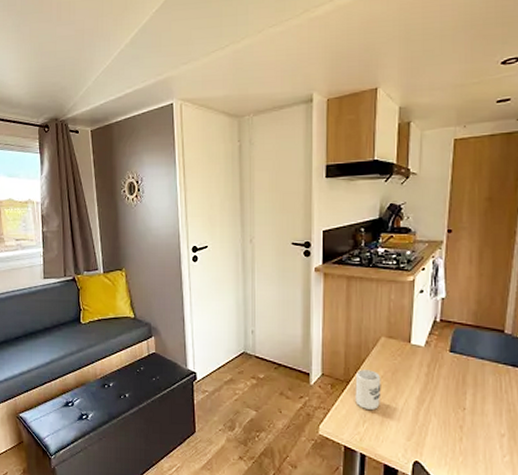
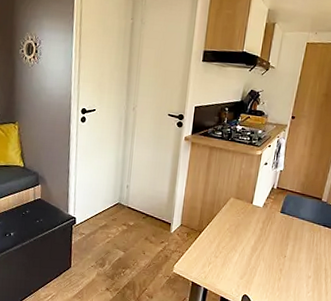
cup: present [355,369,382,410] -> none [204,222,227,254]

